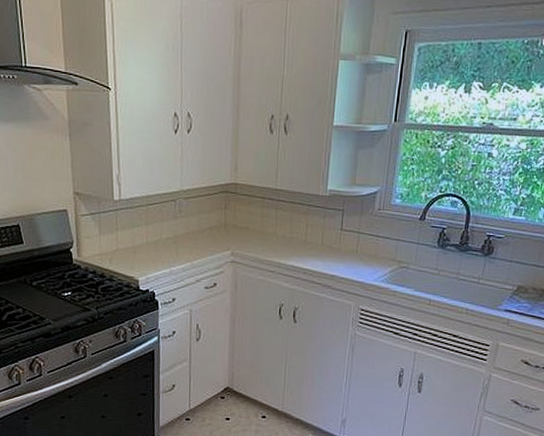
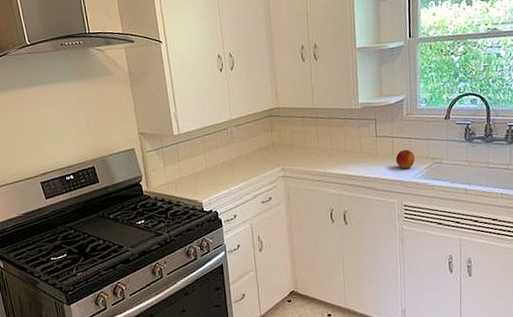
apple: none [358,248,381,270] -> present [395,149,415,169]

